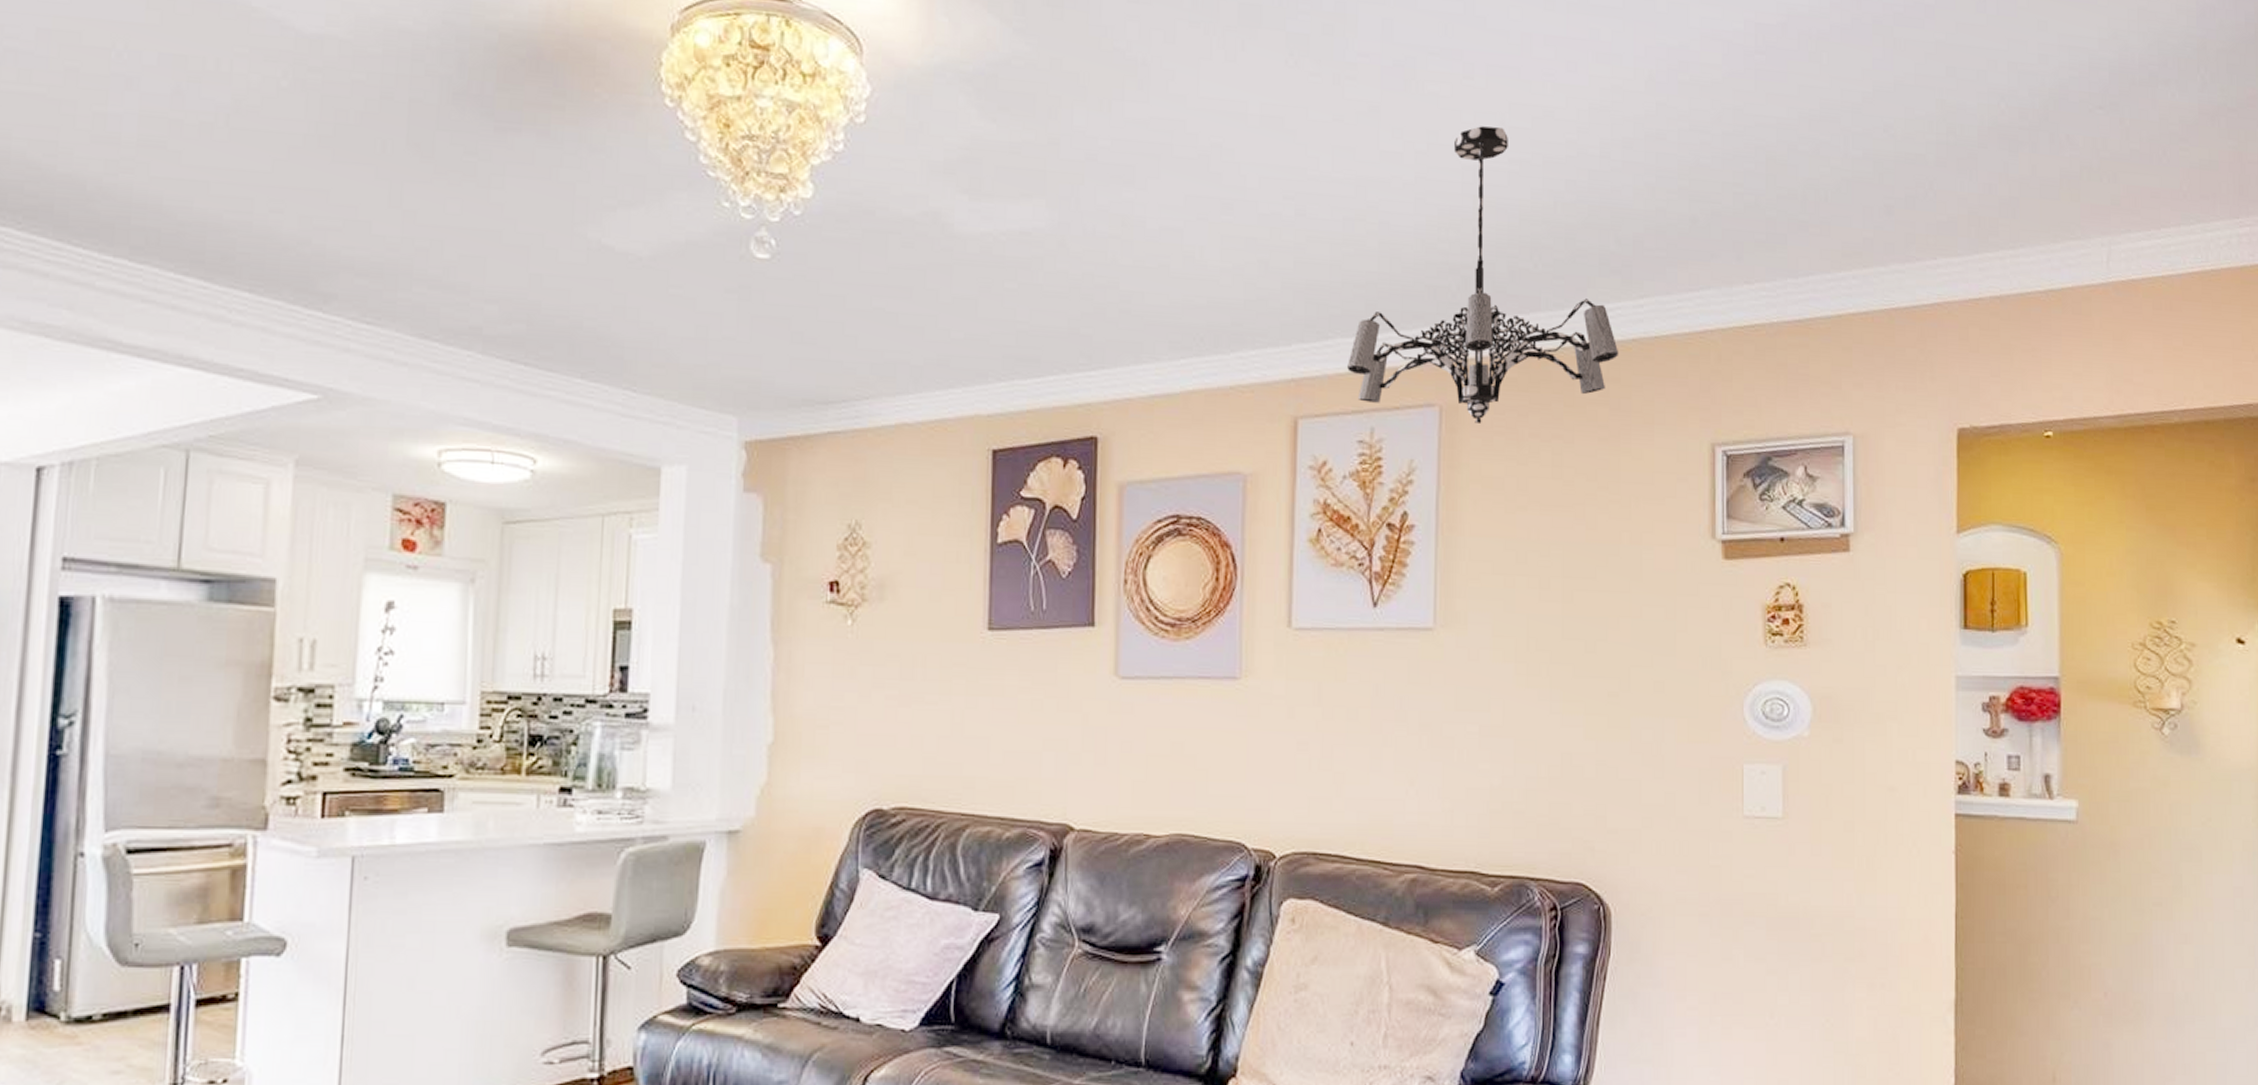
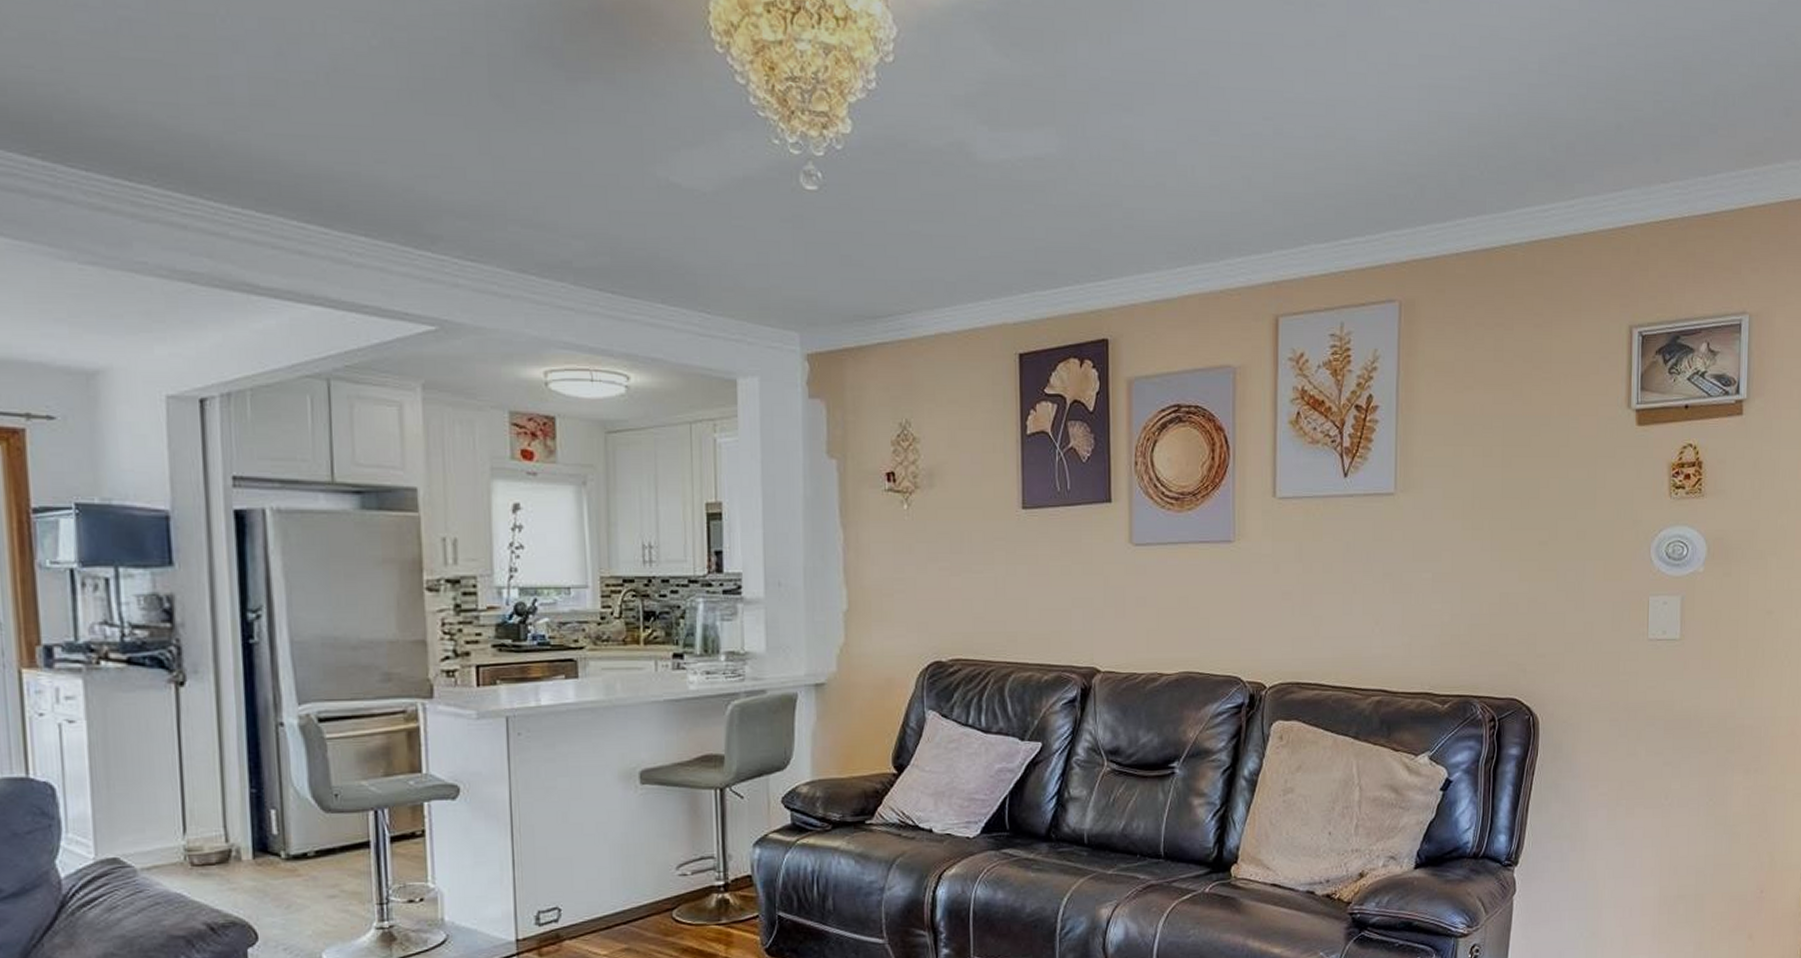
chandelier: present [1347,126,1619,423] -> none [1320,46,1553,315]

